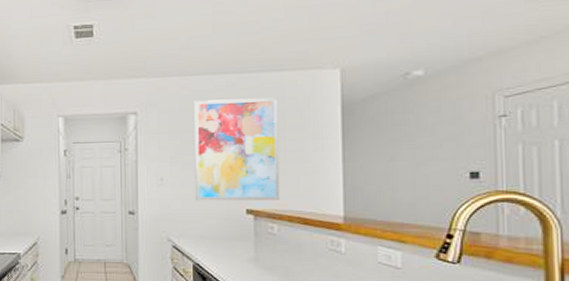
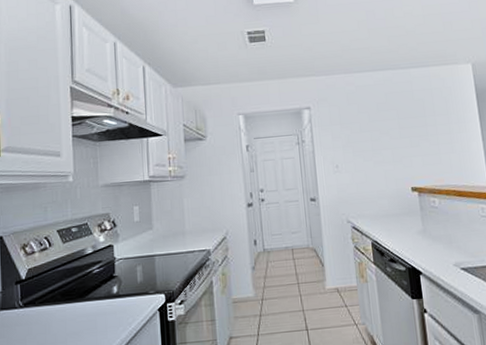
wall art: present [194,98,280,201] -> none [358,90,438,184]

